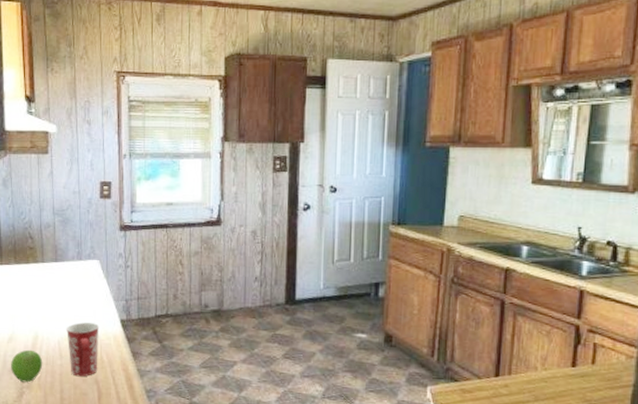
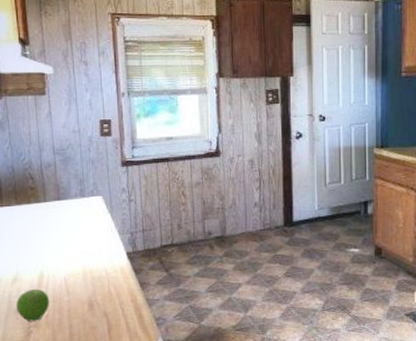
mug: present [66,322,100,377] -> none [72,258,107,311]

